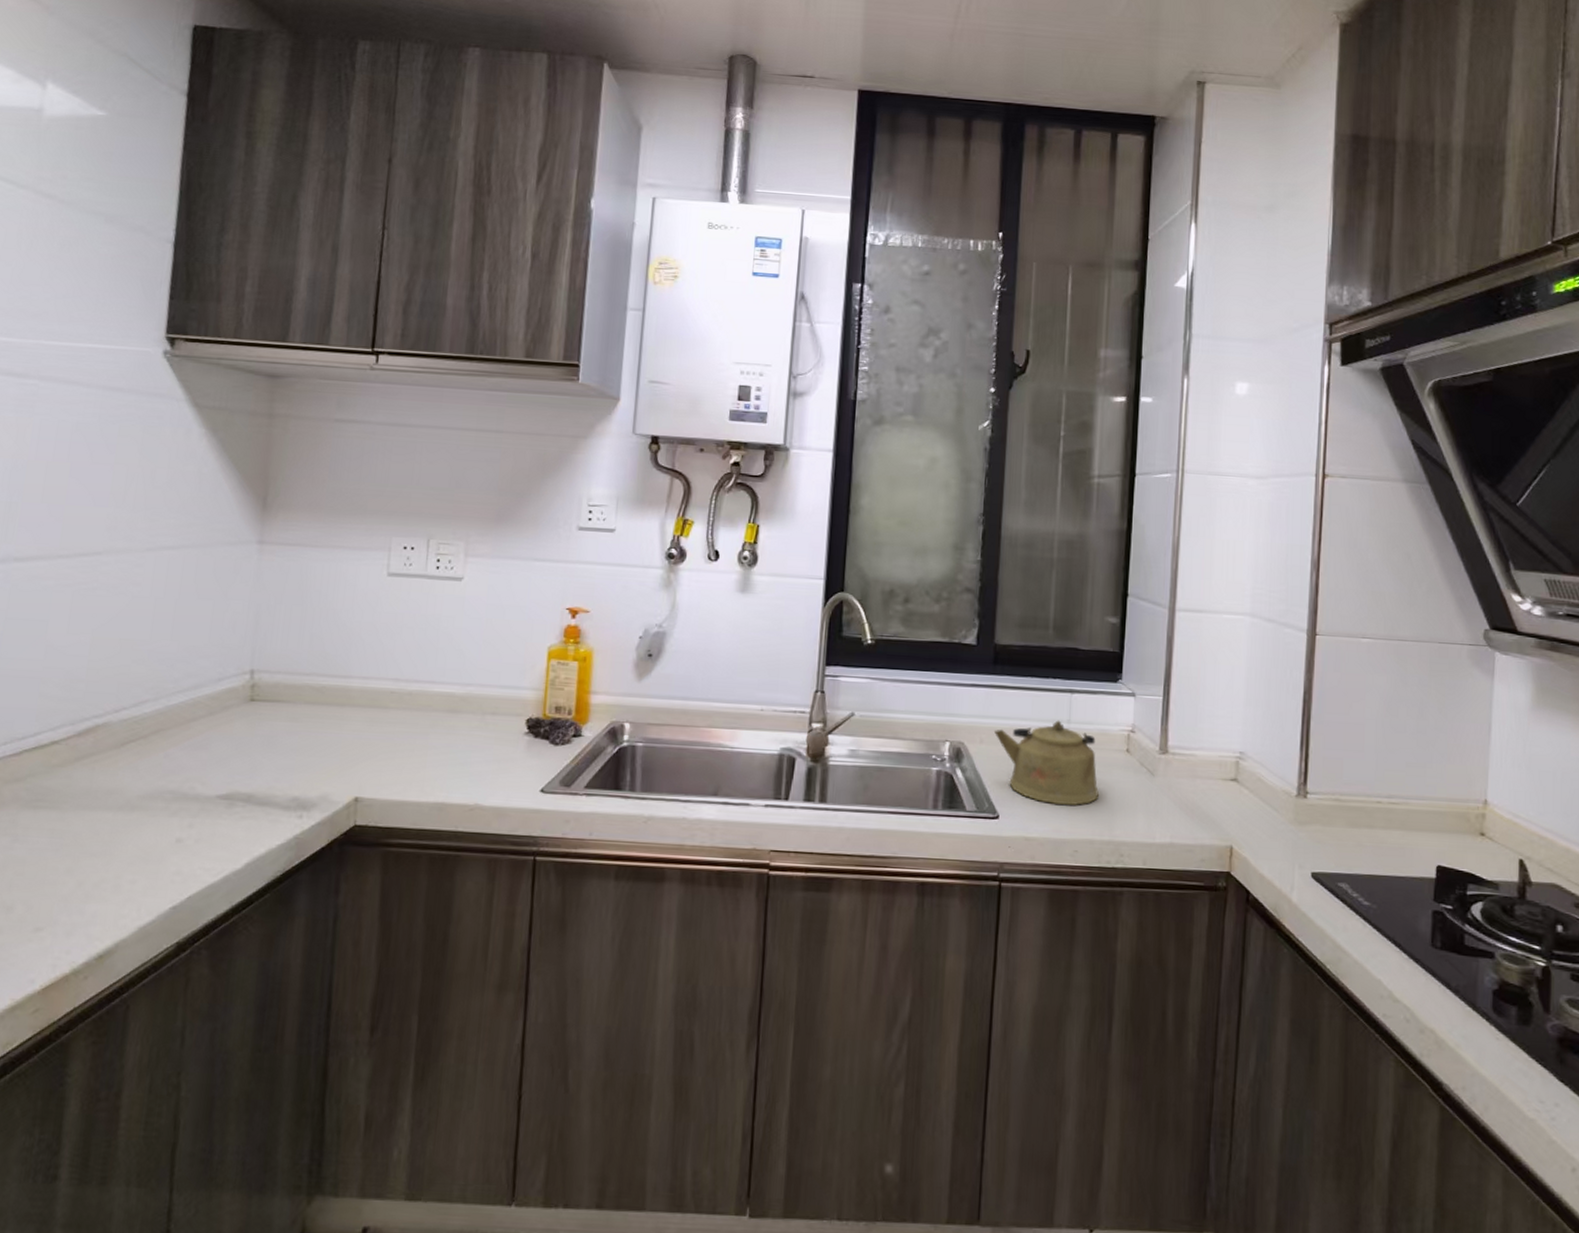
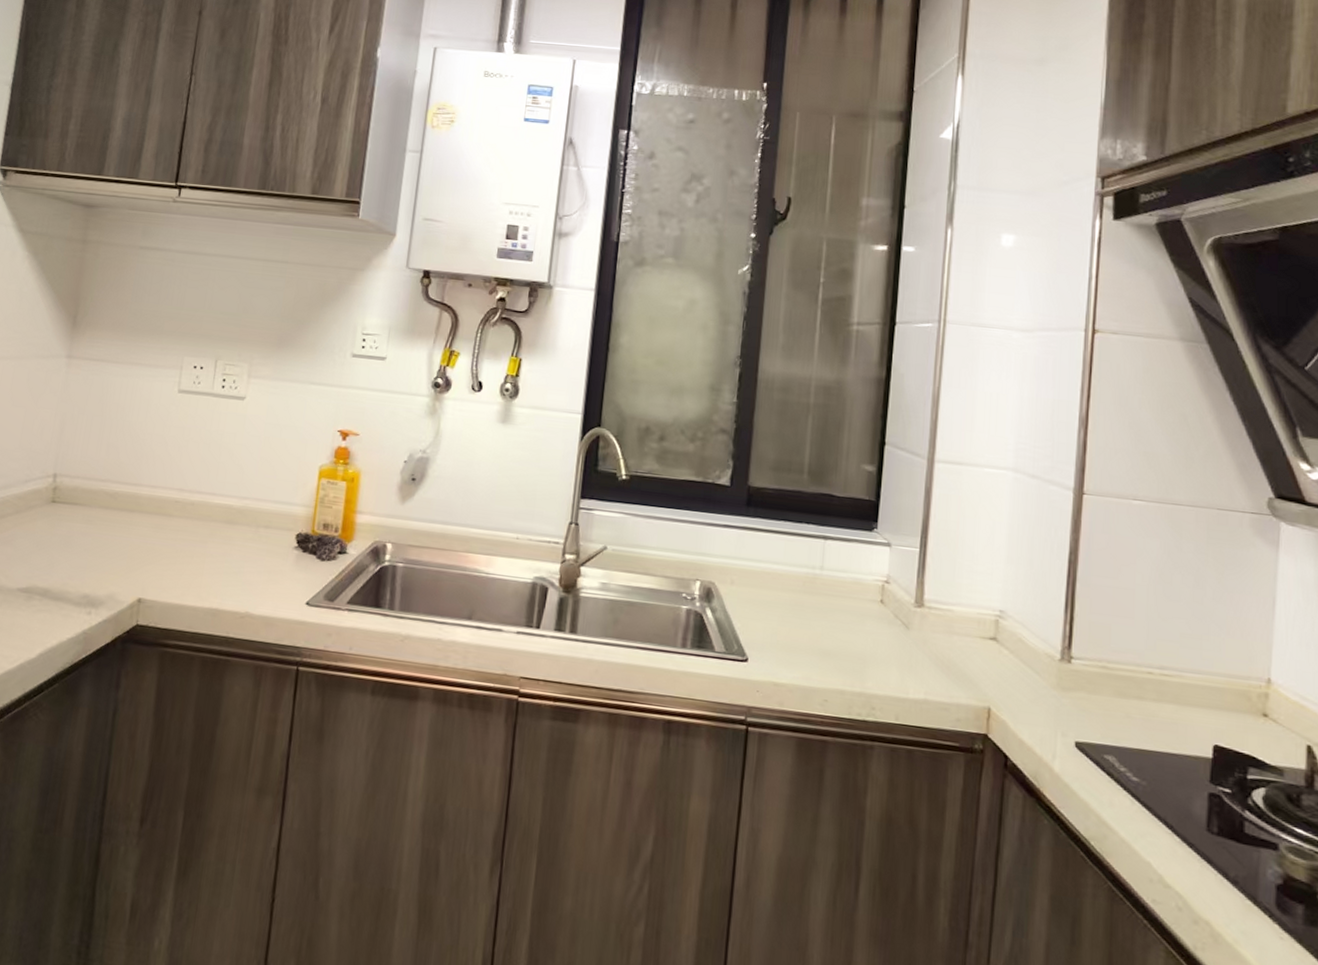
kettle: present [993,720,1099,805] -> none [744,566,851,654]

